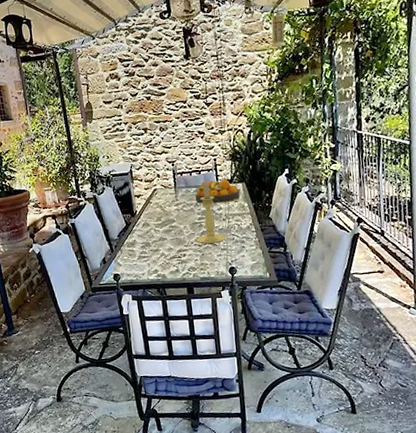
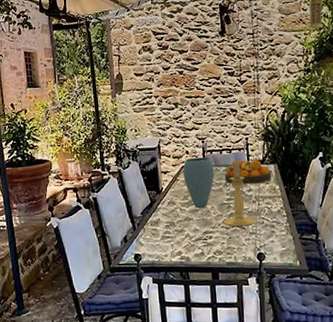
vase: none [155,179,186,228] -> present [183,157,215,208]

